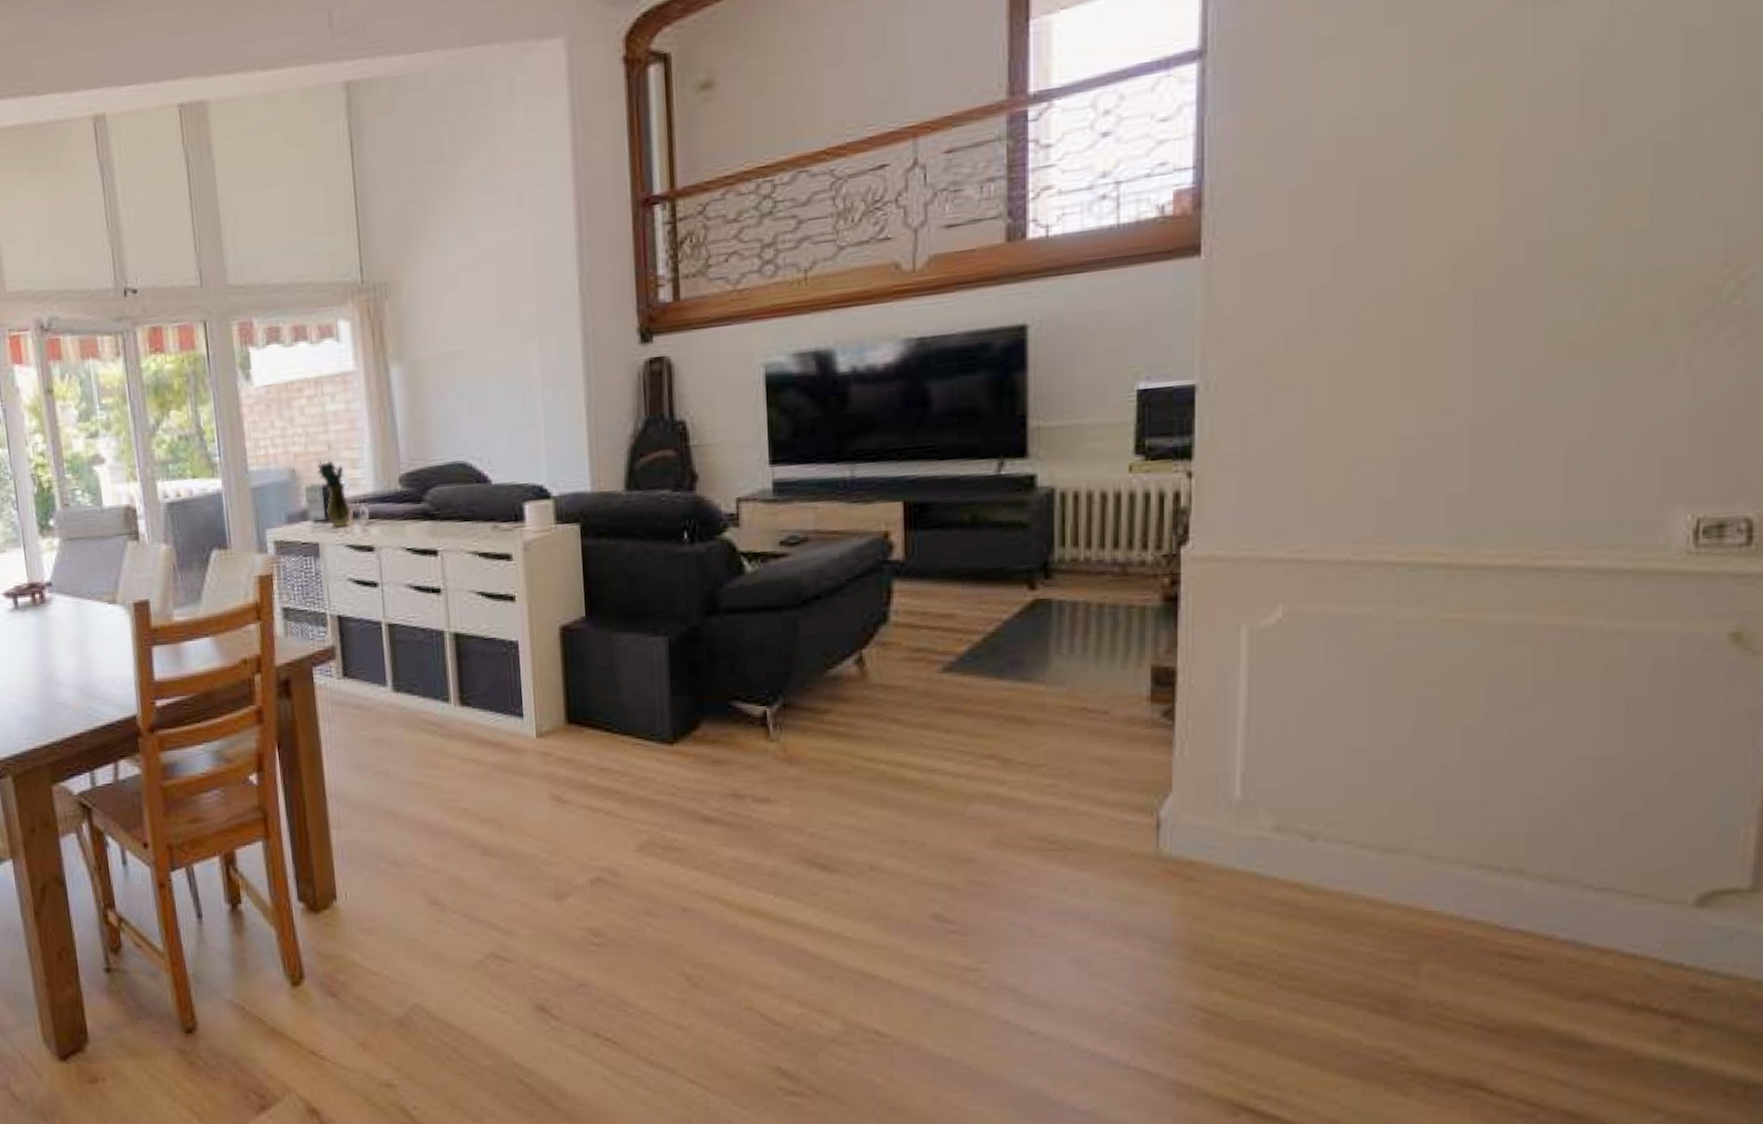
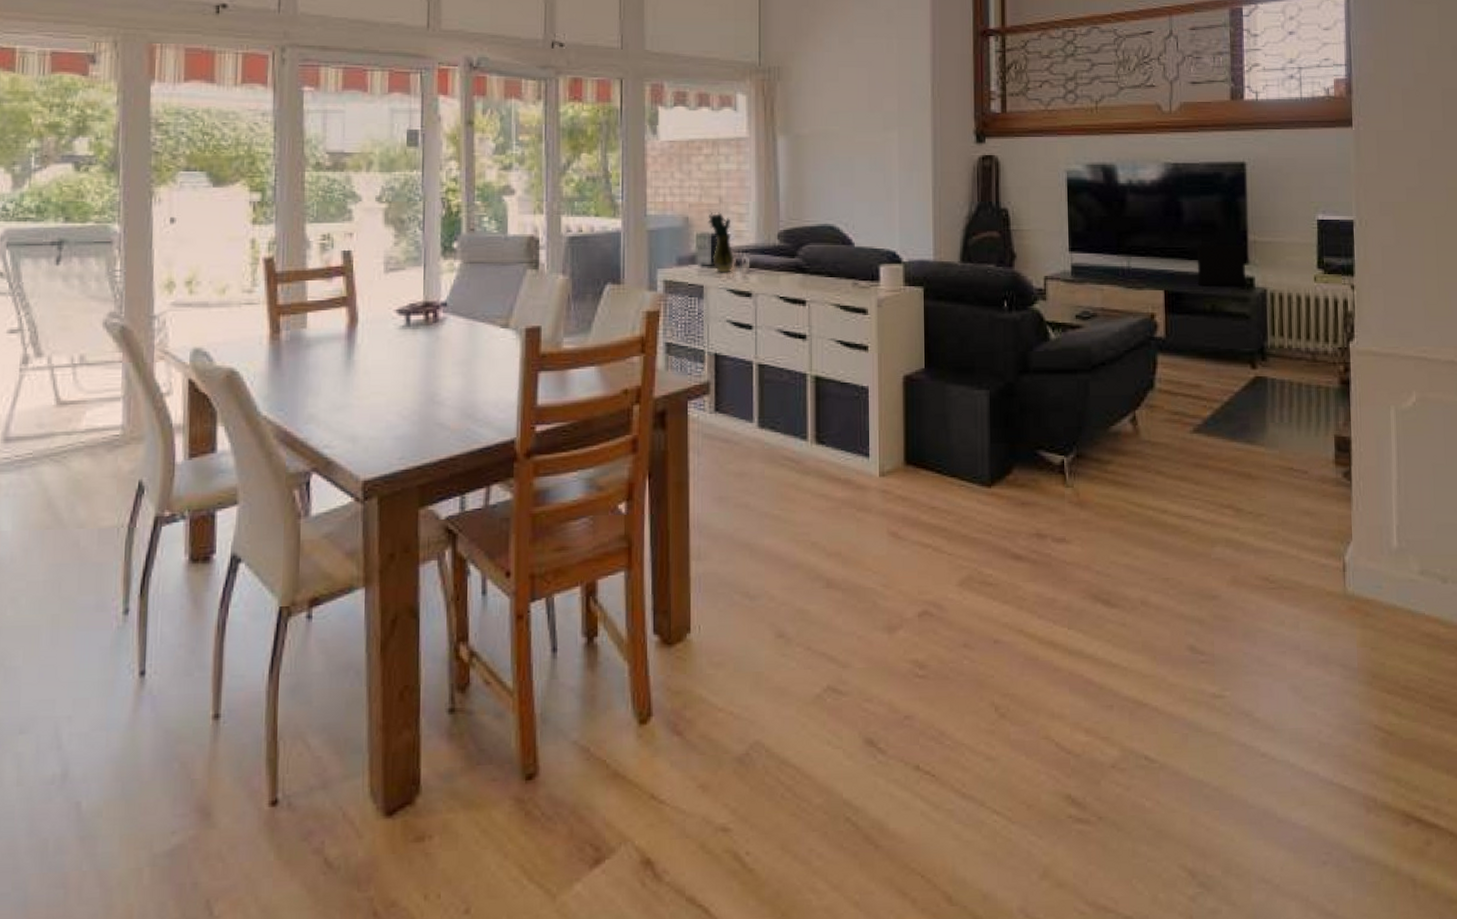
speaker: none [951,434,1025,493] -> present [1197,244,1247,288]

